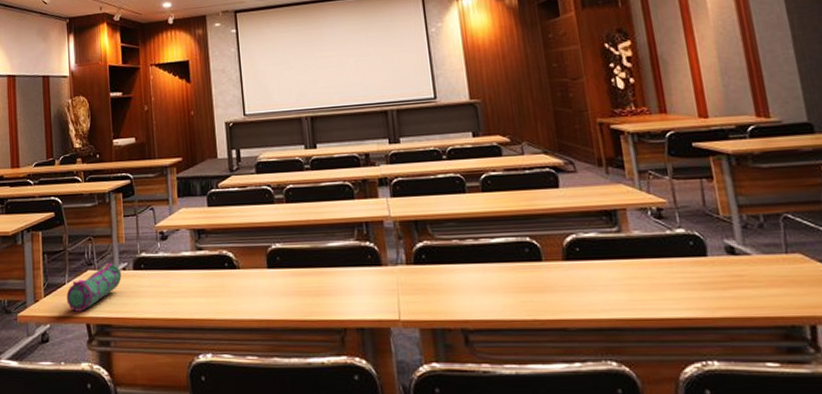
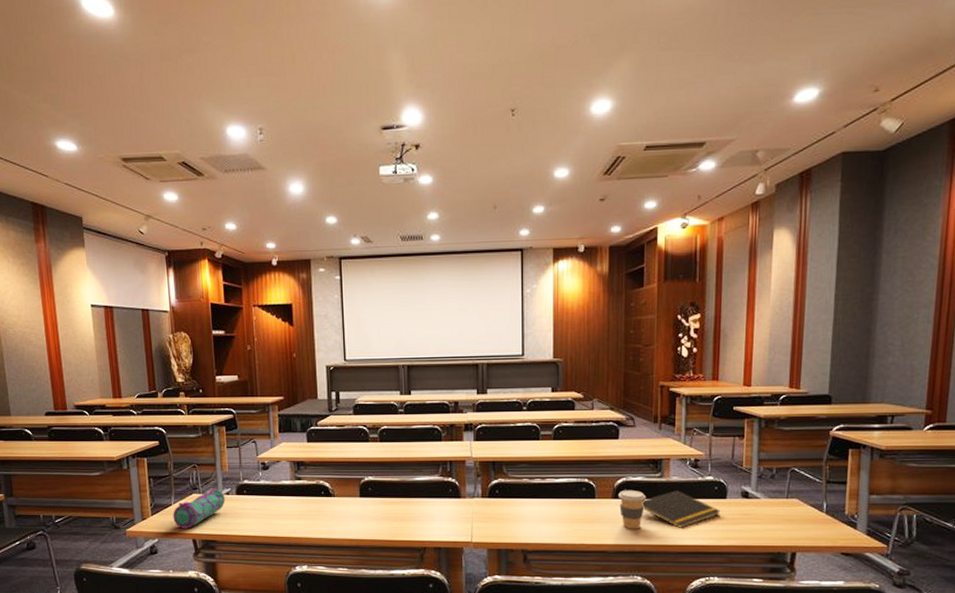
coffee cup: none [570,248,606,299] -> present [618,489,646,529]
notepad: none [600,248,704,296] -> present [642,490,721,528]

